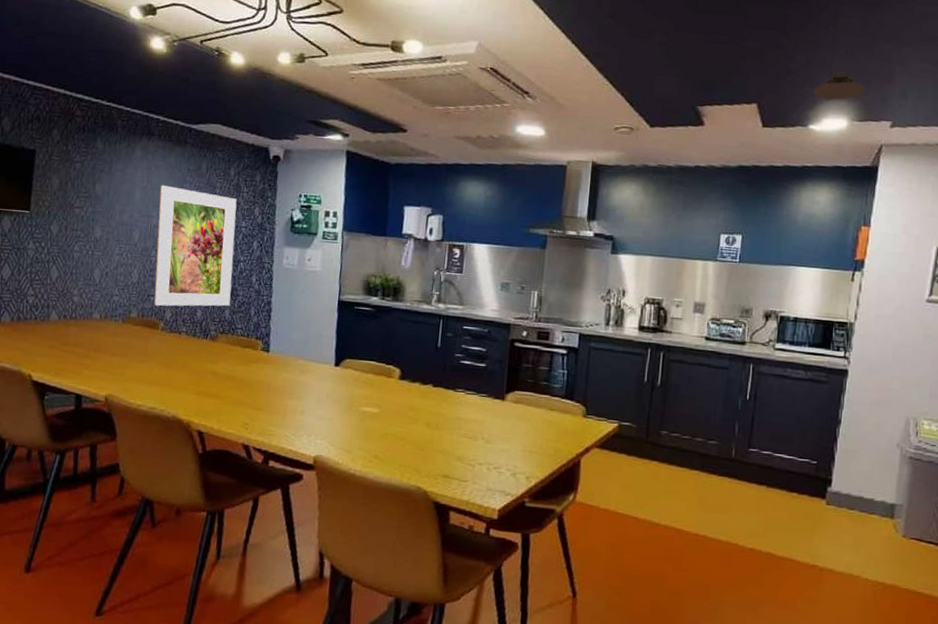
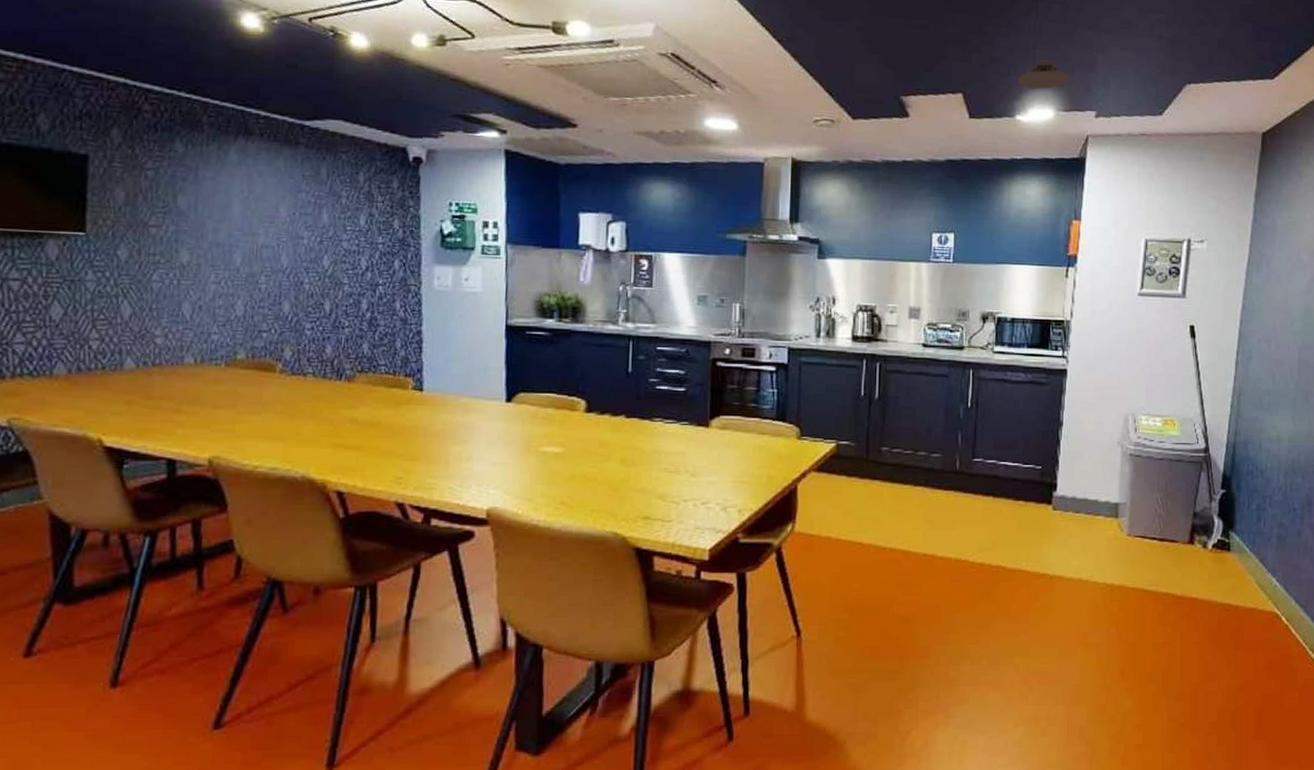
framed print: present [154,184,237,307] -> none [266,195,370,344]

